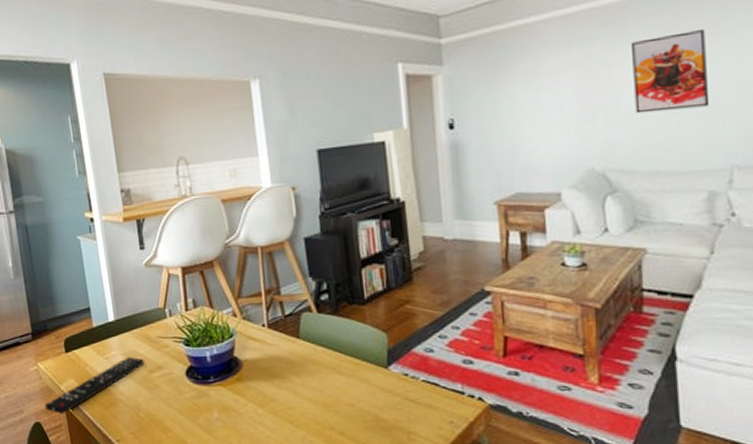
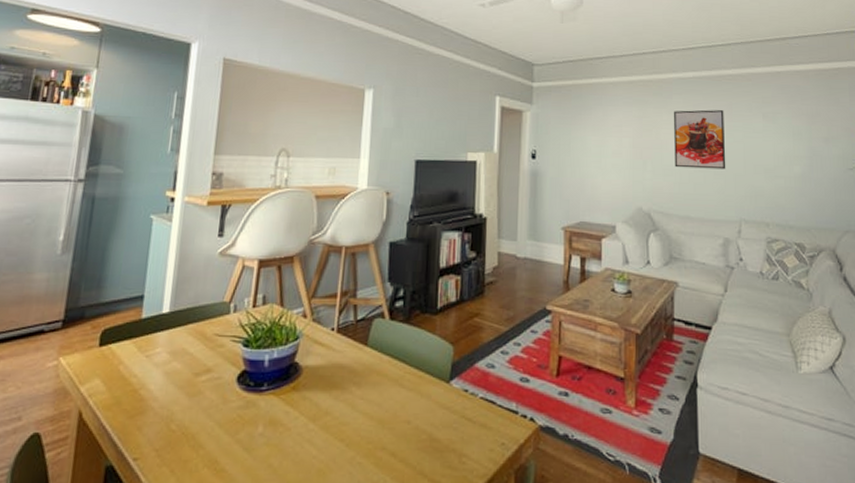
remote control: present [44,356,145,414] -> none [52,355,193,423]

